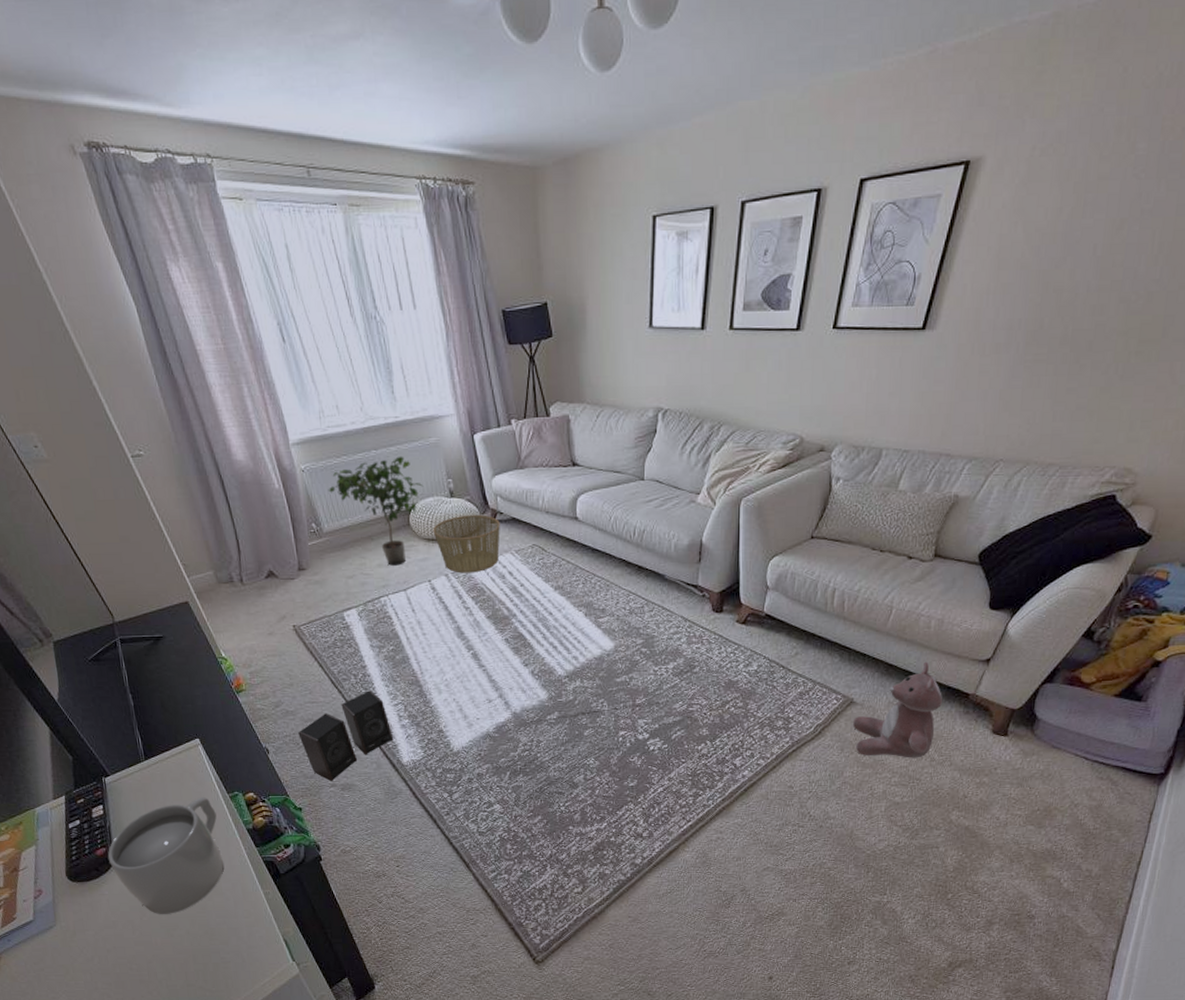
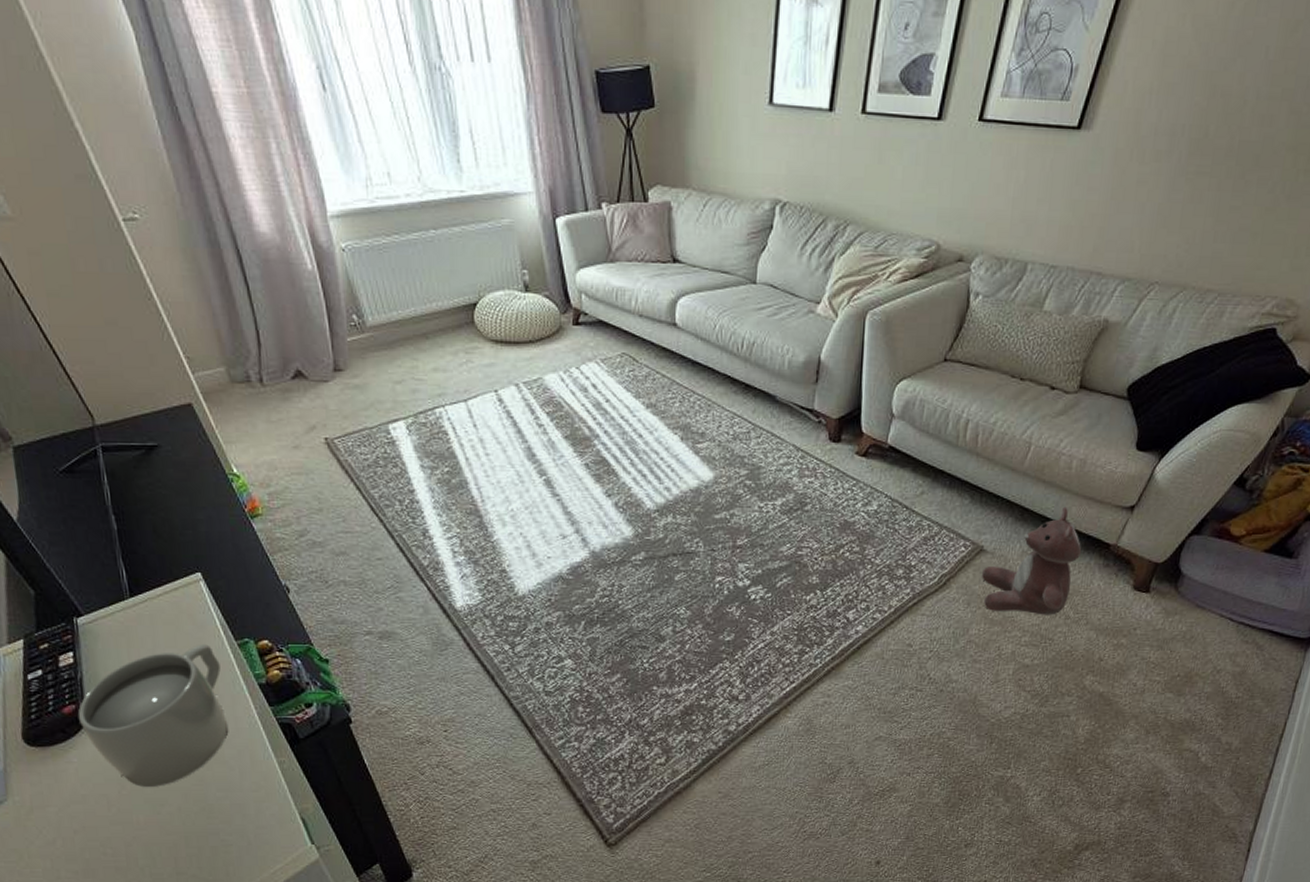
speaker: present [298,690,394,781] -> none [327,520,446,628]
potted plant: present [328,456,424,566] -> none [374,238,493,371]
basket: present [433,514,500,574] -> none [502,313,584,384]

